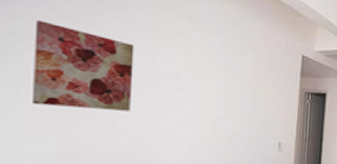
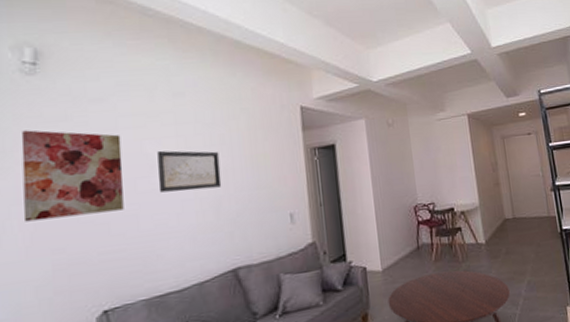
wall art: none [165,66,224,109] -> present [157,150,222,193]

